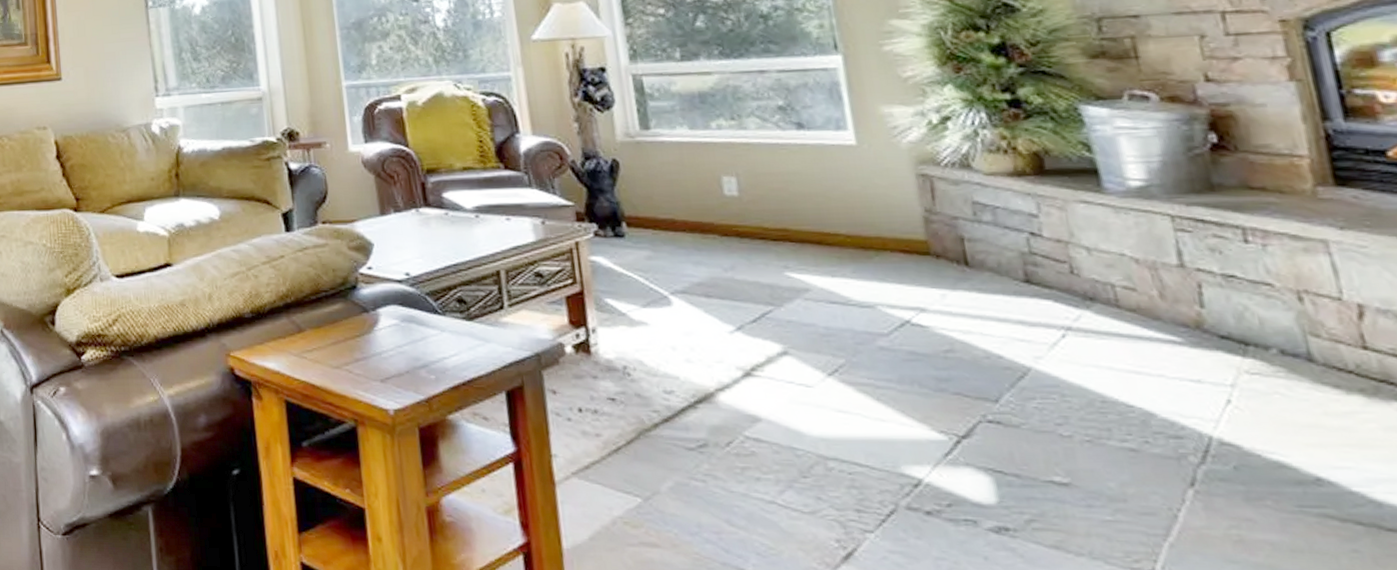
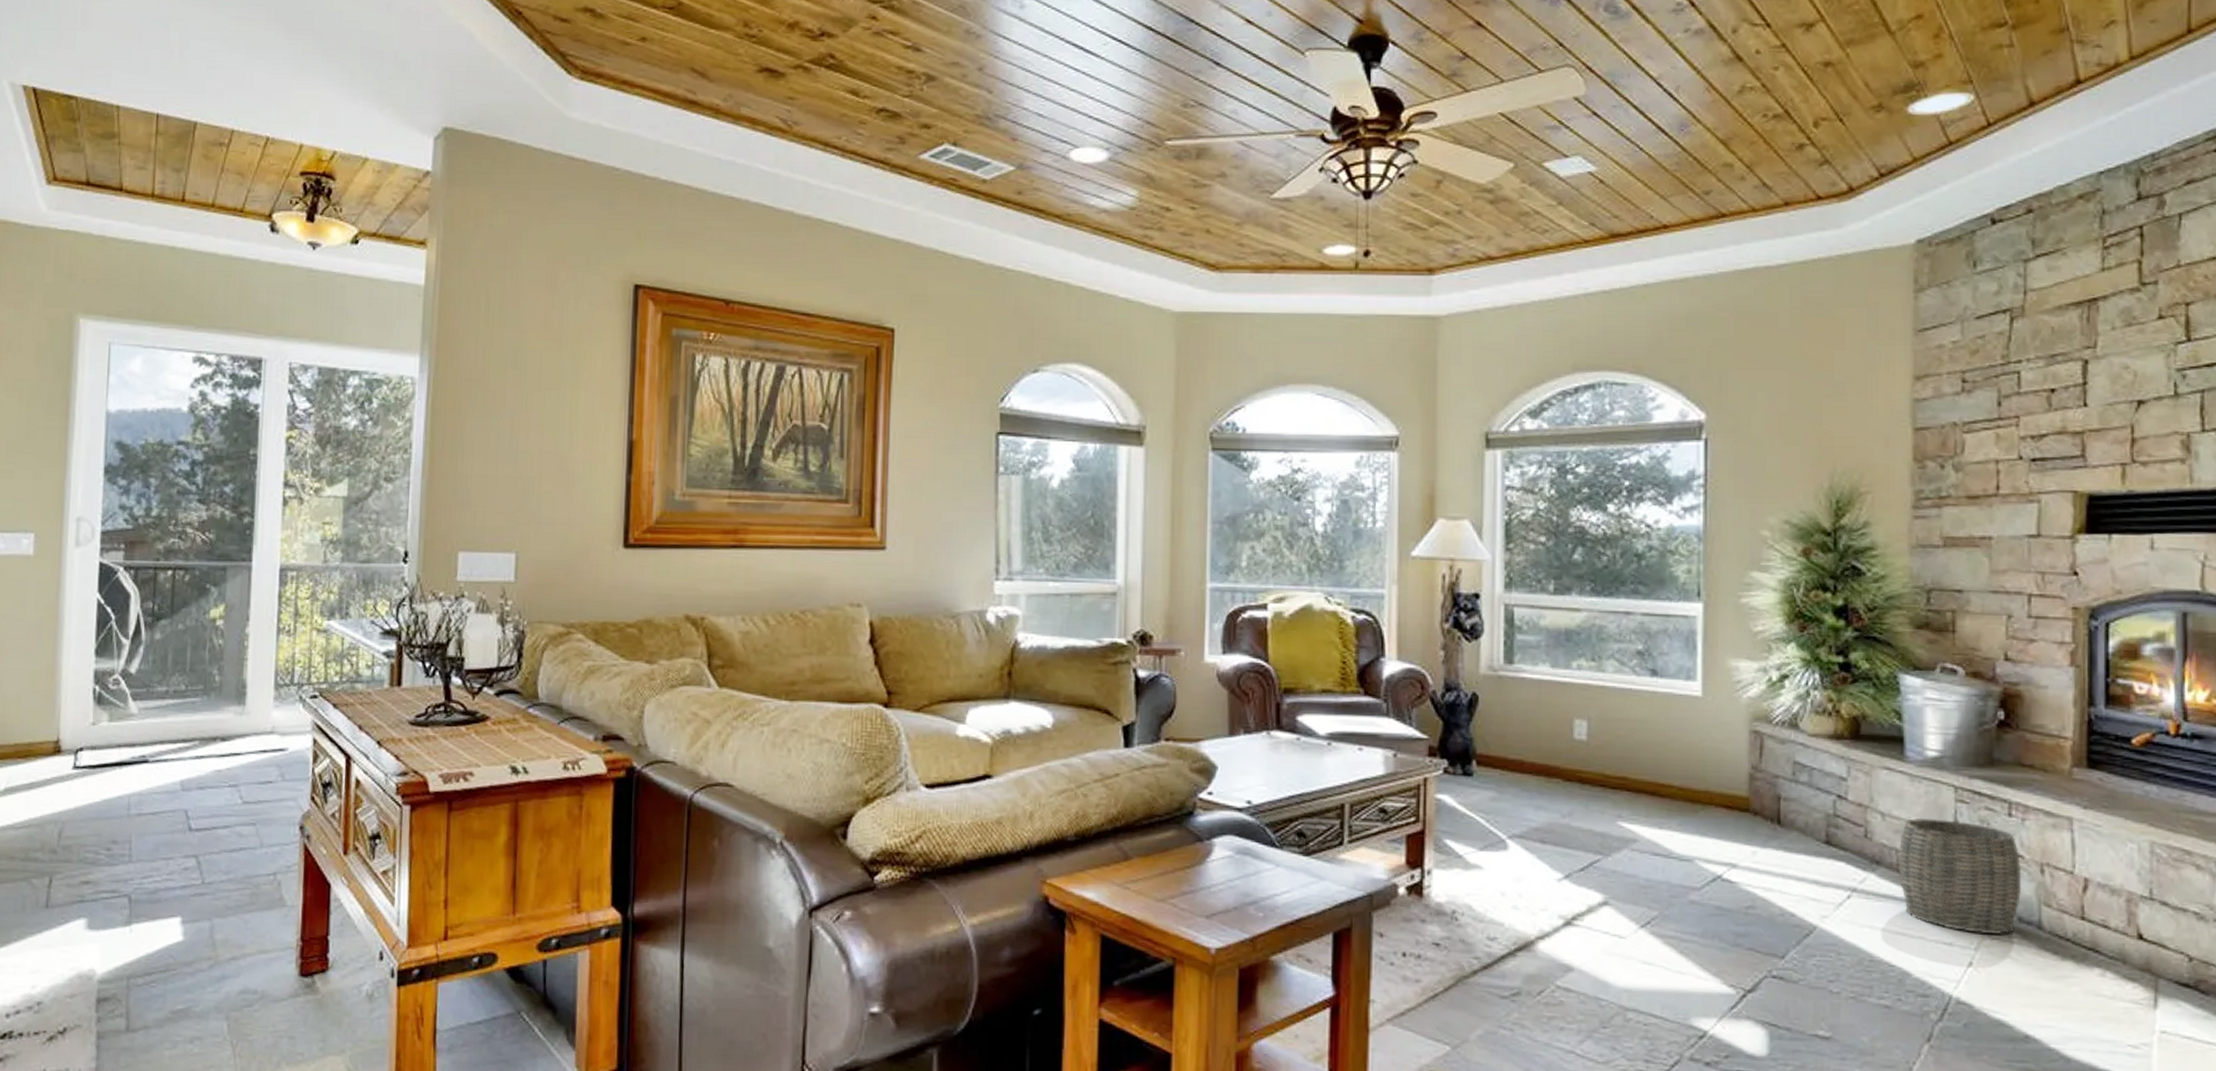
woven basket: none [1114,250,1279,370] -> present [1898,817,2022,935]

